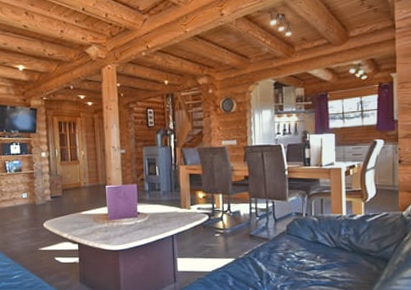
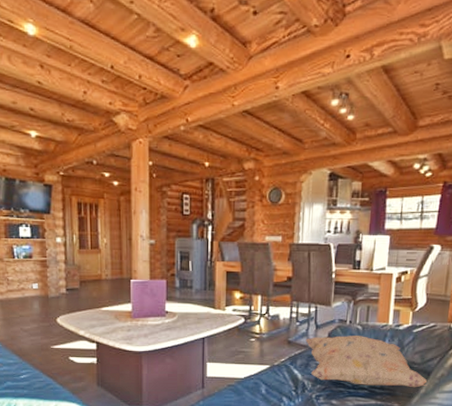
decorative pillow: none [266,227,388,275] -> present [305,335,429,388]

